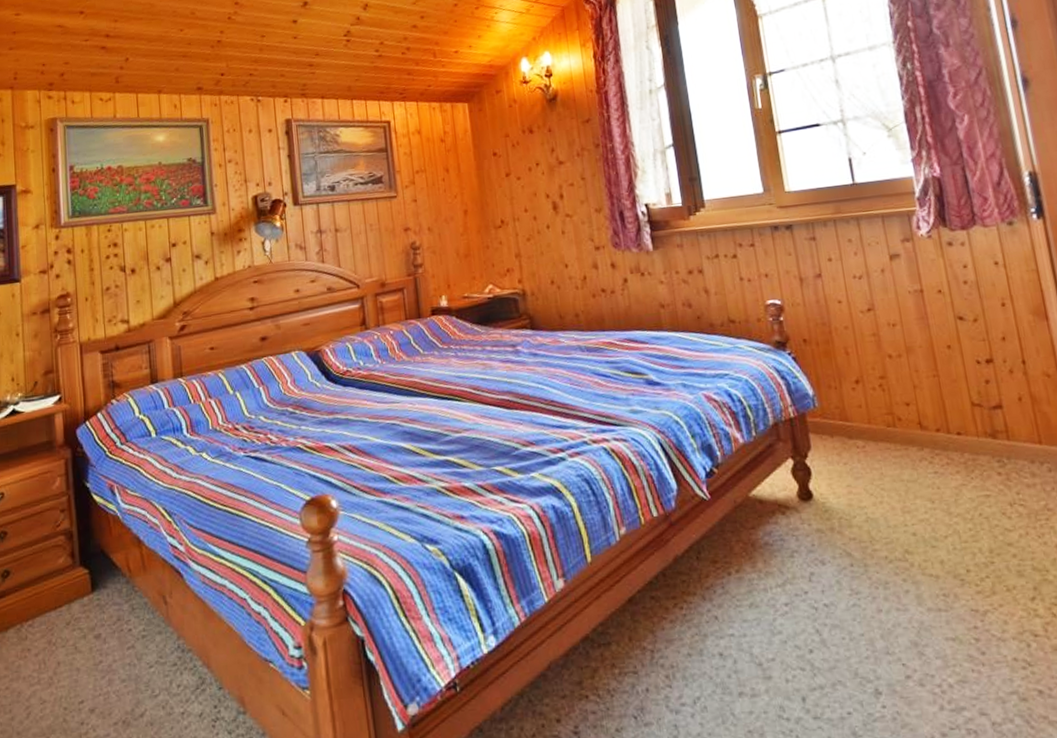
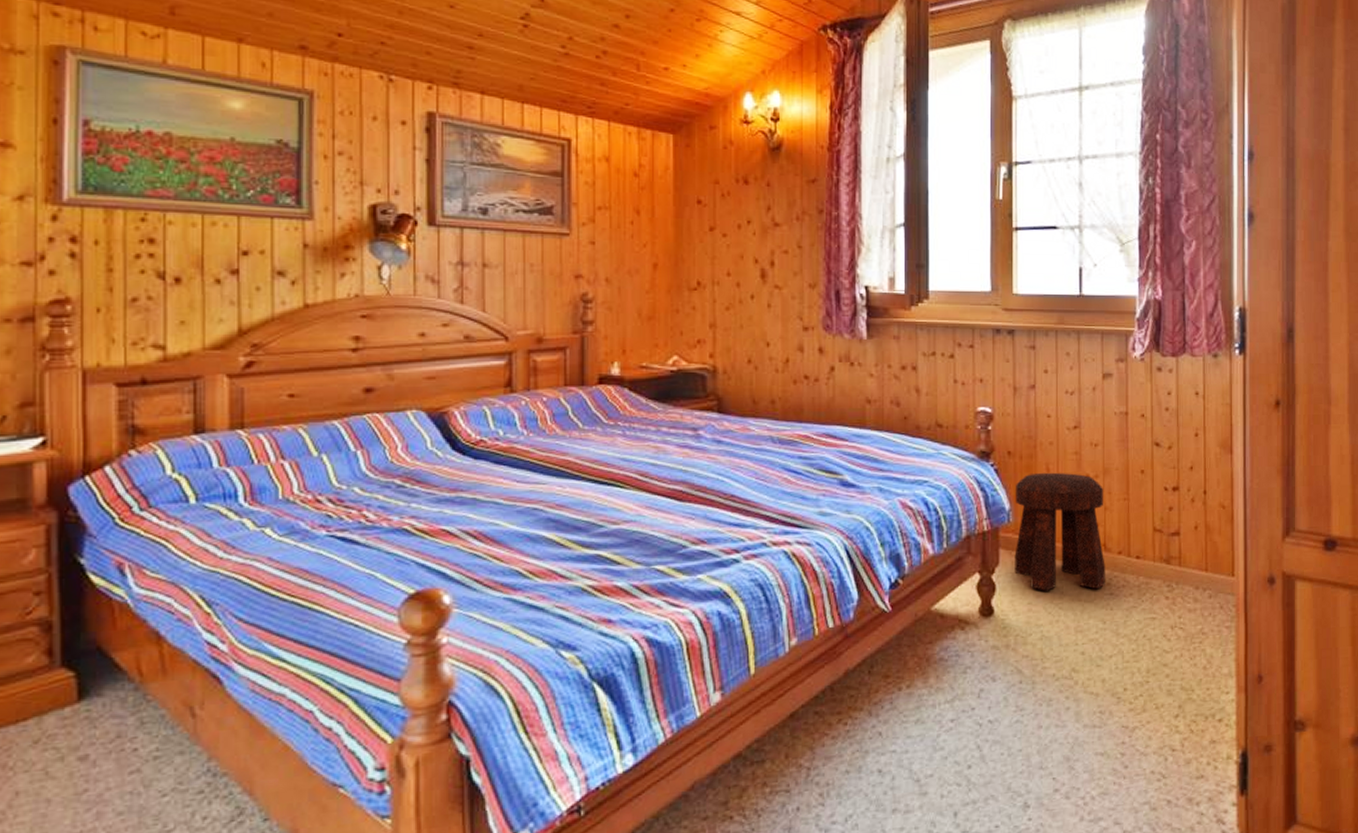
stool: none [816,354,927,473] -> present [1014,472,1105,591]

